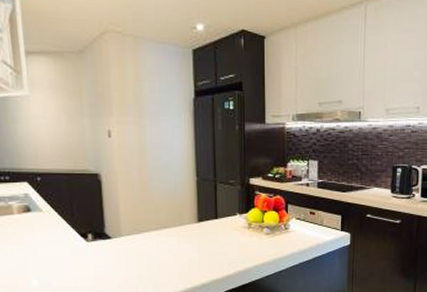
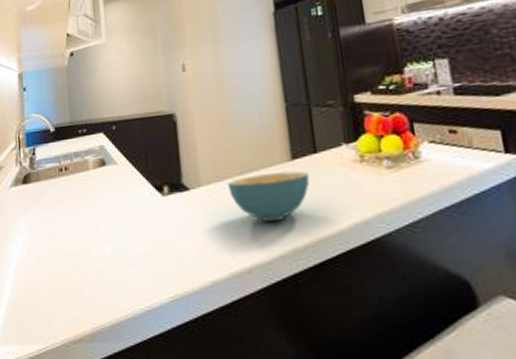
cereal bowl: none [144,231,210,267] -> present [227,171,310,223]

